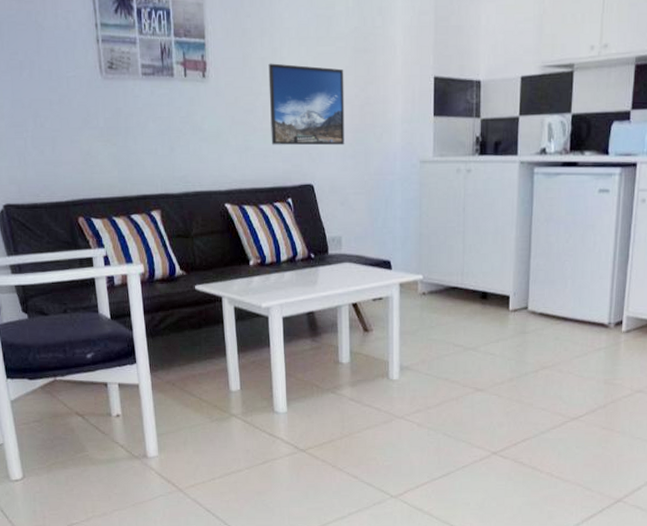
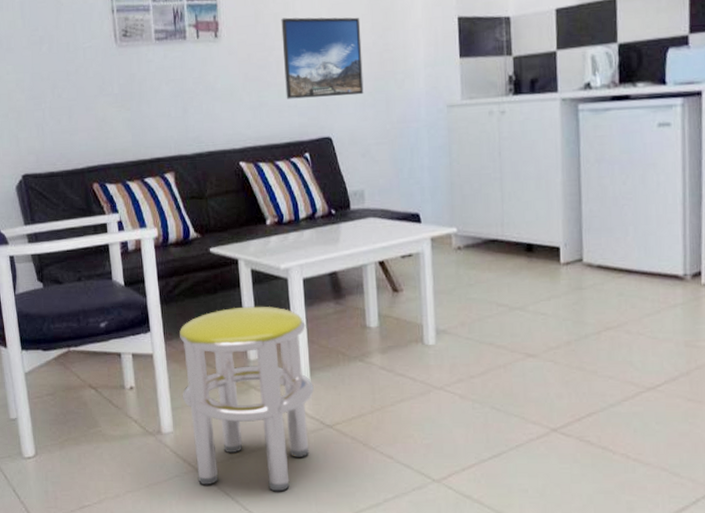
stool: none [165,341,290,508] -> present [179,306,314,492]

